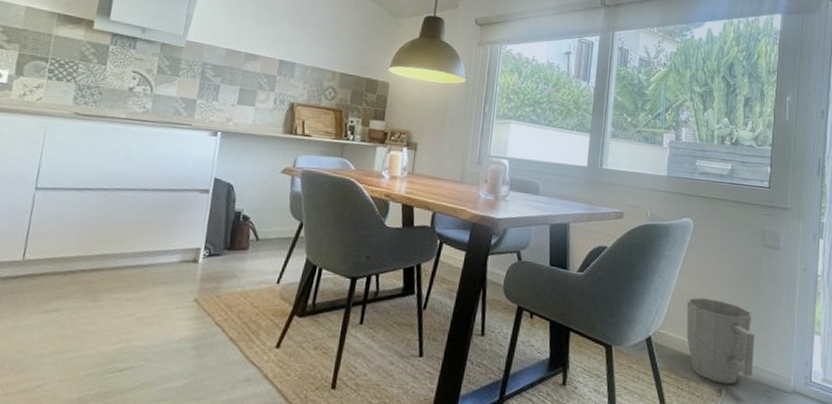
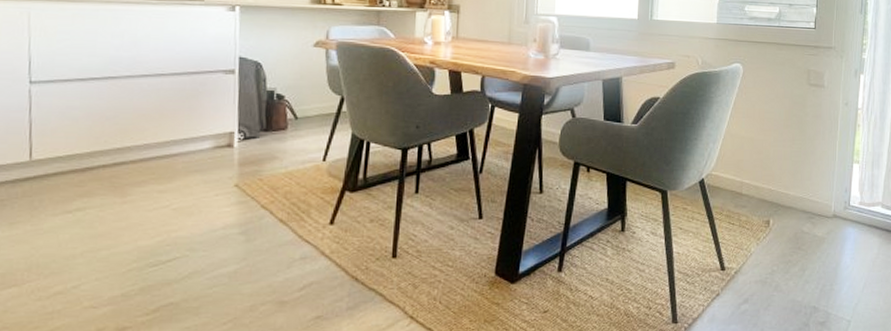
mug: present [686,297,755,385] -> none [737,139,800,215]

